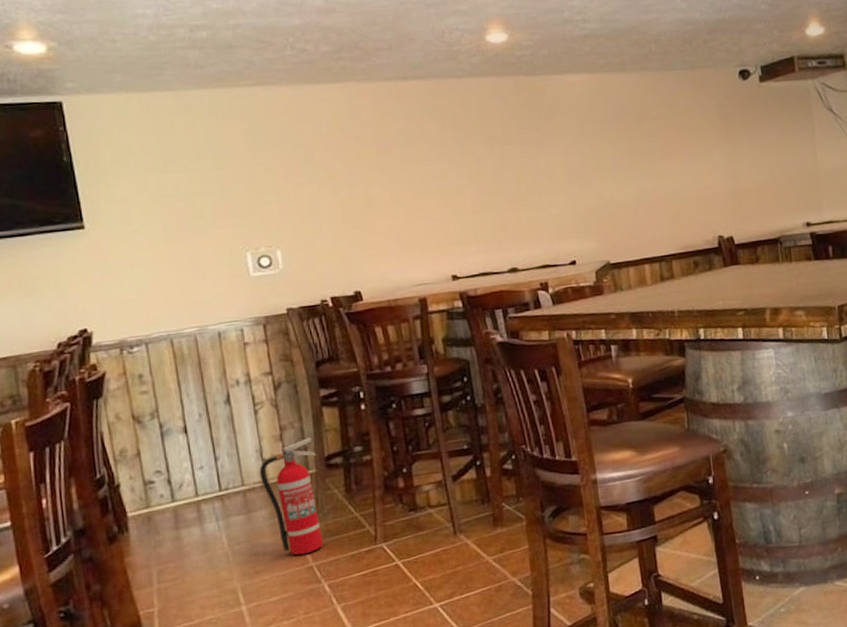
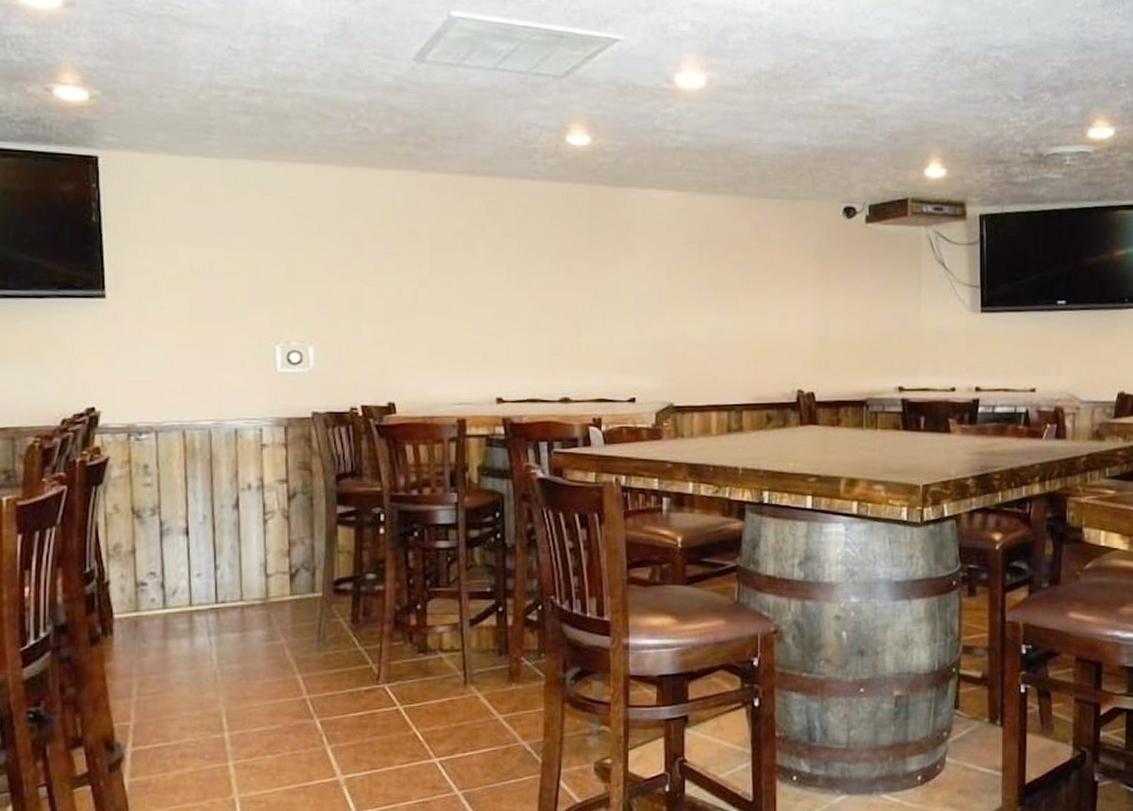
fire extinguisher: present [259,437,324,556] -> none [260,557,325,685]

